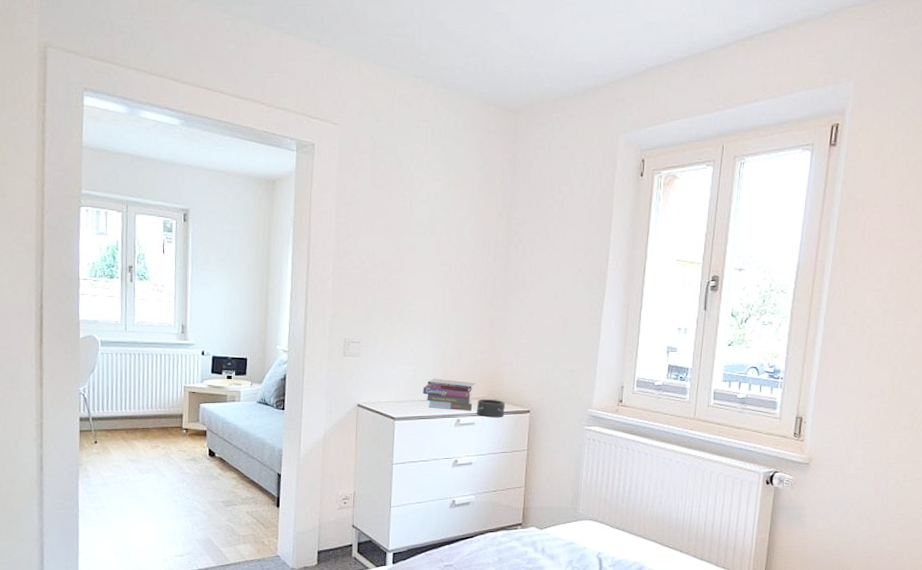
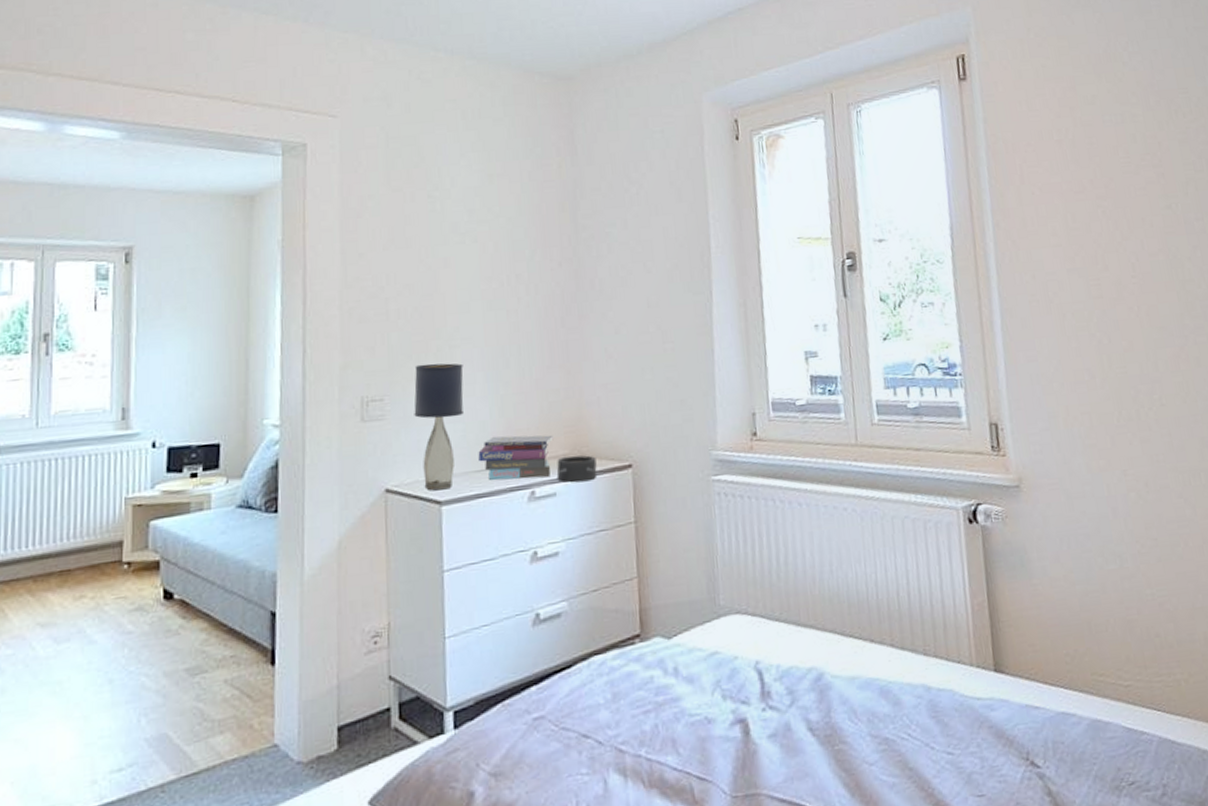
table lamp: none [380,320,417,410] -> present [414,363,464,491]

